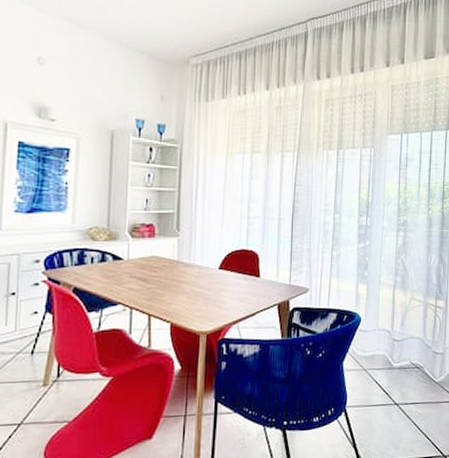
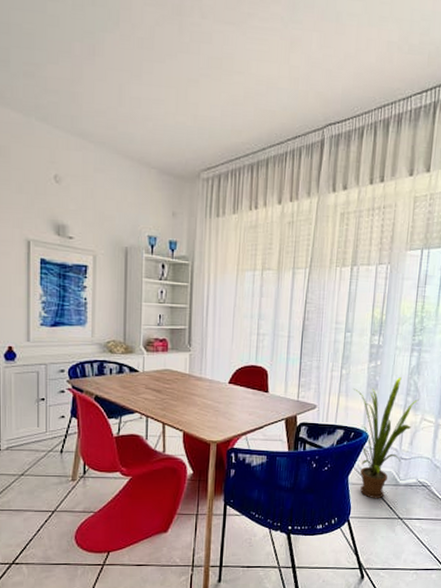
house plant: none [345,257,407,385] -> present [354,377,419,499]

